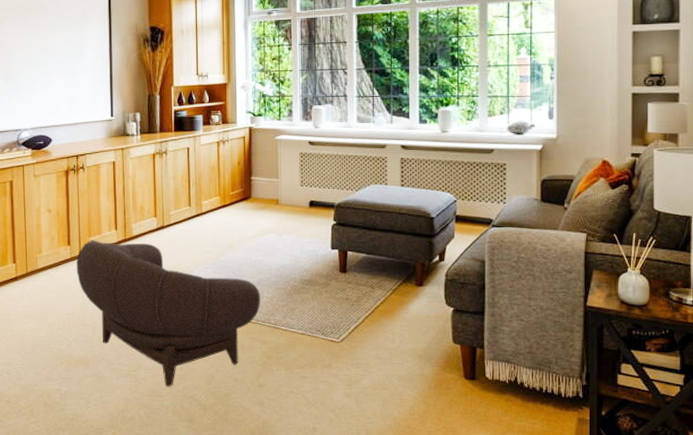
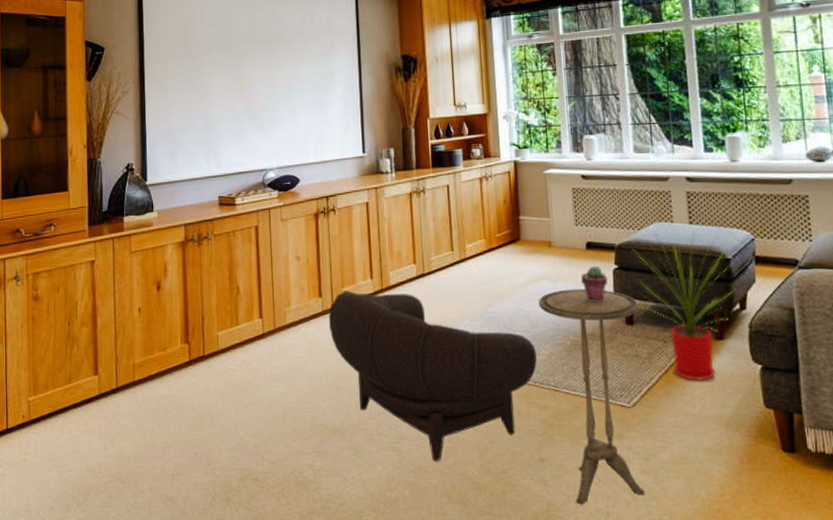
side table: none [265,241,352,422] -> present [539,289,645,505]
potted succulent: none [303,221,327,253] -> present [581,265,608,302]
house plant: none [349,192,443,321] -> present [632,230,740,381]

